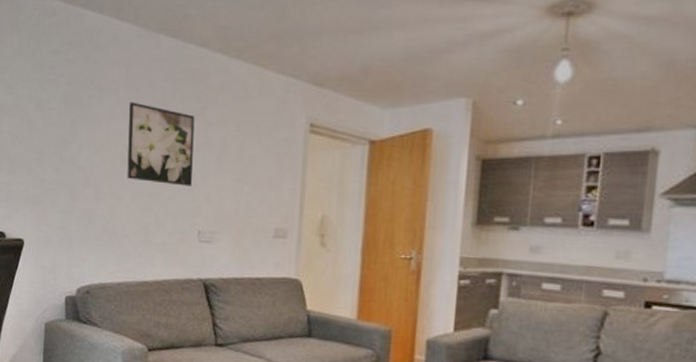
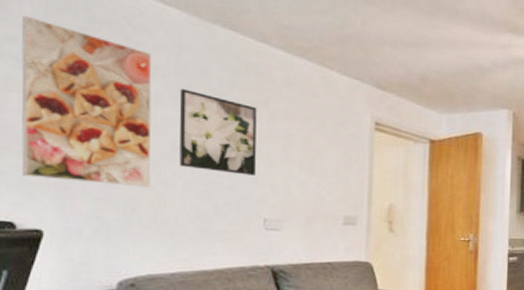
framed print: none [10,46,107,200] -> present [21,15,152,188]

